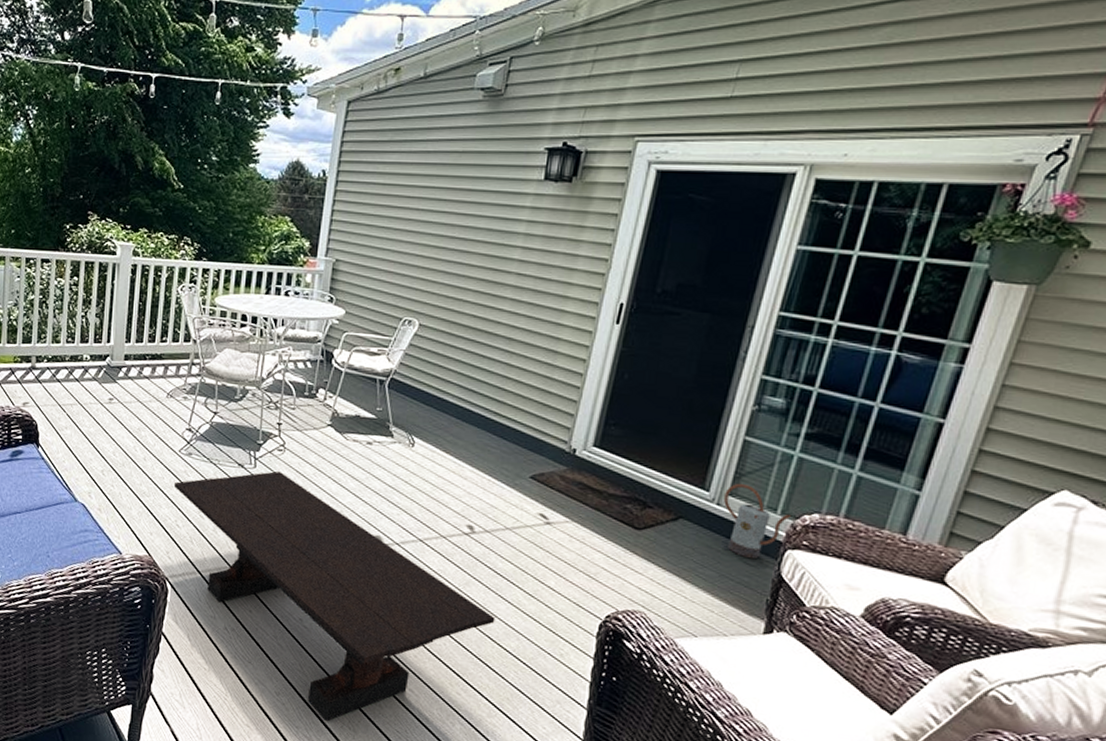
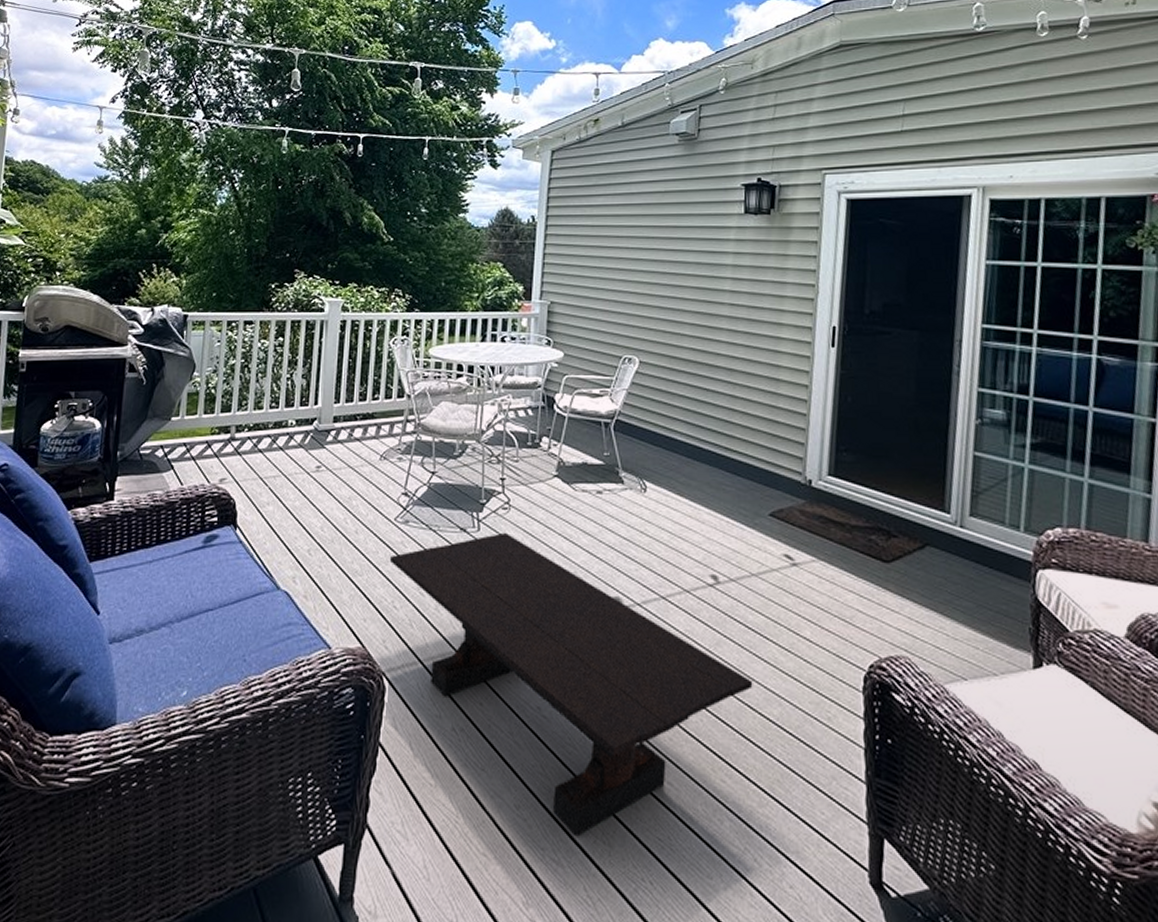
watering can: present [724,483,791,559] -> none [966,501,1034,584]

